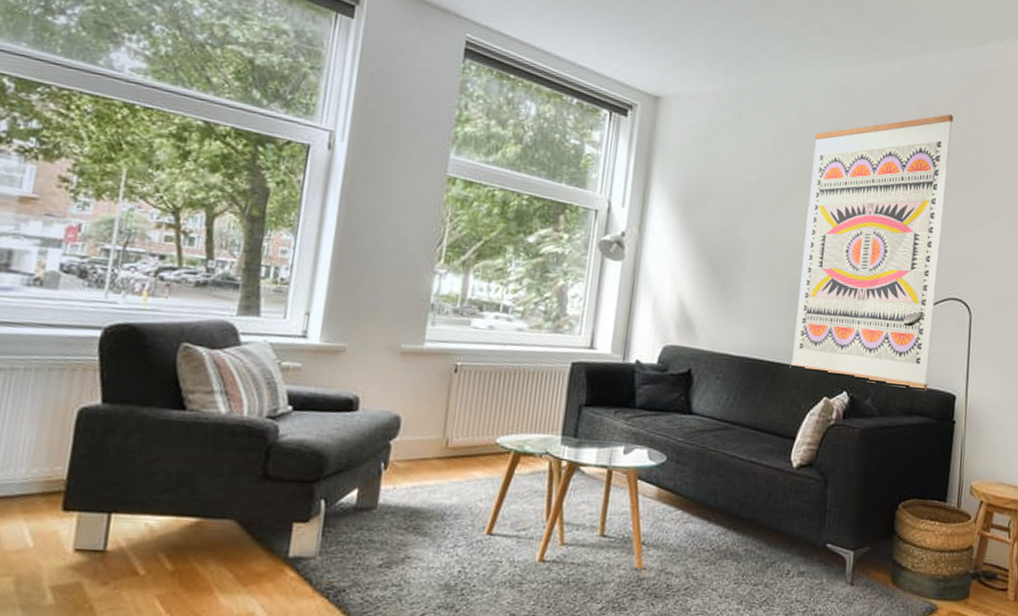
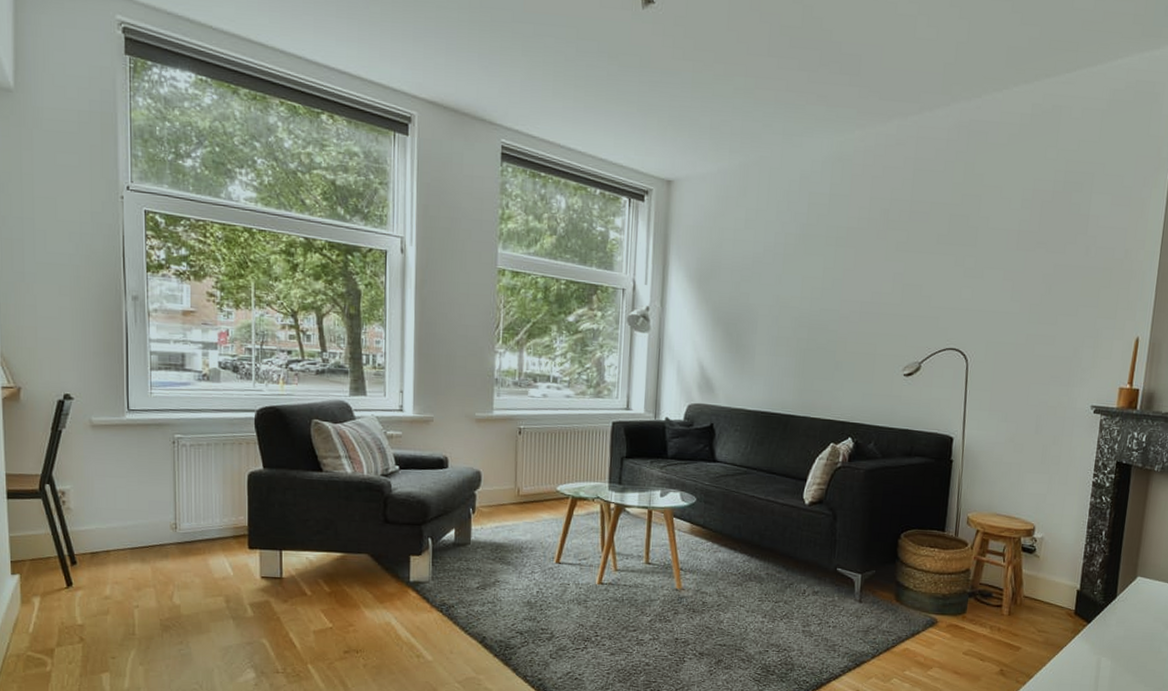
wall art: present [789,114,954,391] -> none [799,171,950,435]

